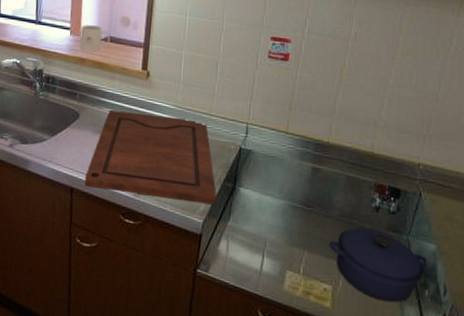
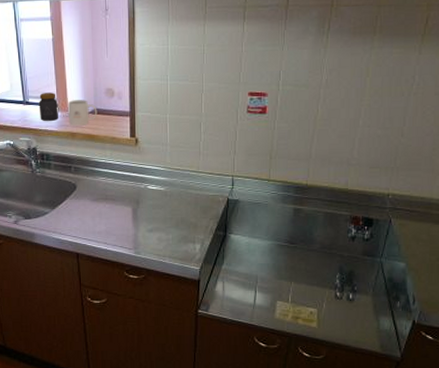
jar: none [50,14,71,45] -> present [38,92,58,122]
cutting board: present [84,109,217,205] -> none [89,178,211,253]
cooking pot: present [329,227,429,303] -> none [313,256,400,316]

